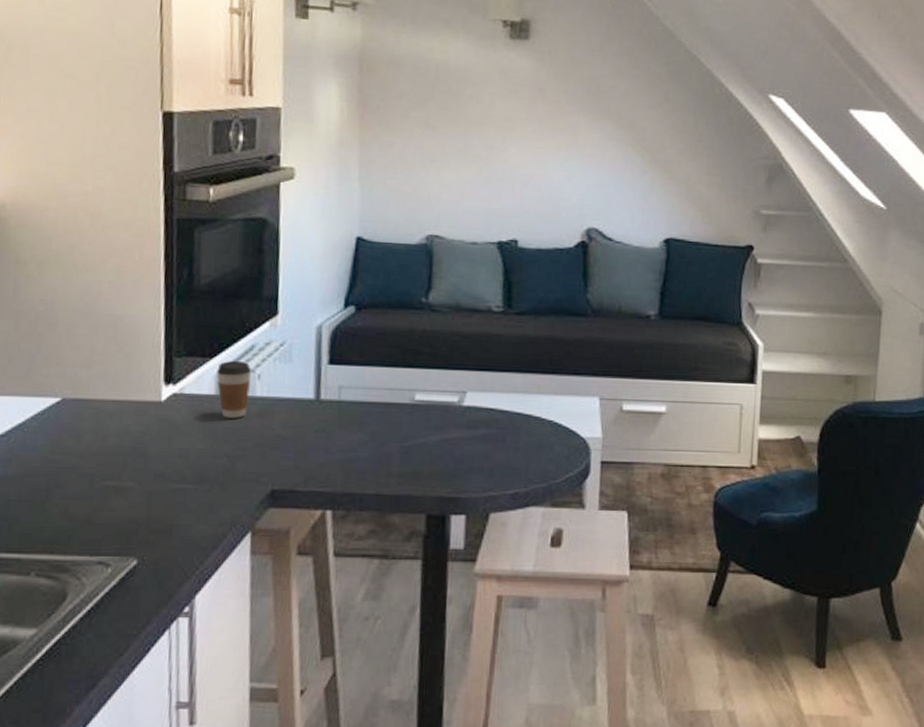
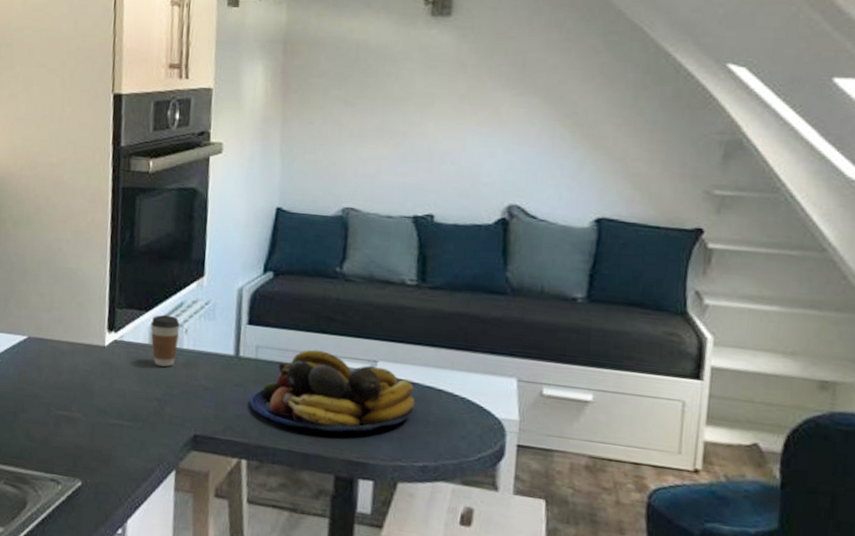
fruit bowl: none [333,385,505,469] -> present [249,349,415,432]

